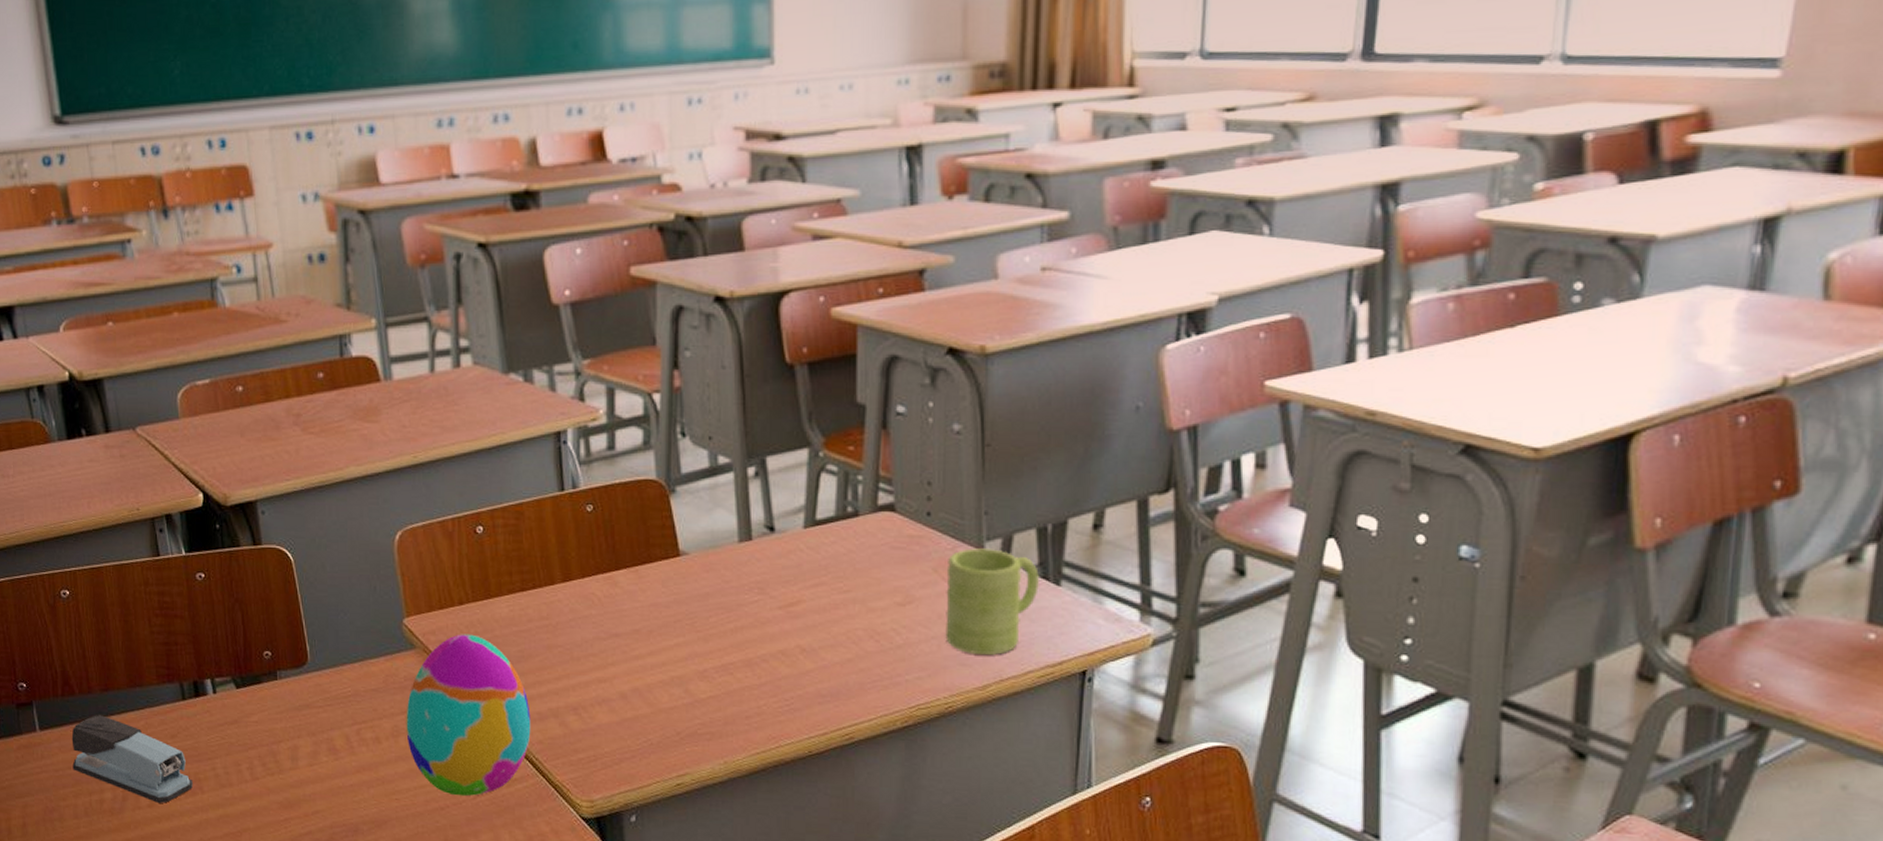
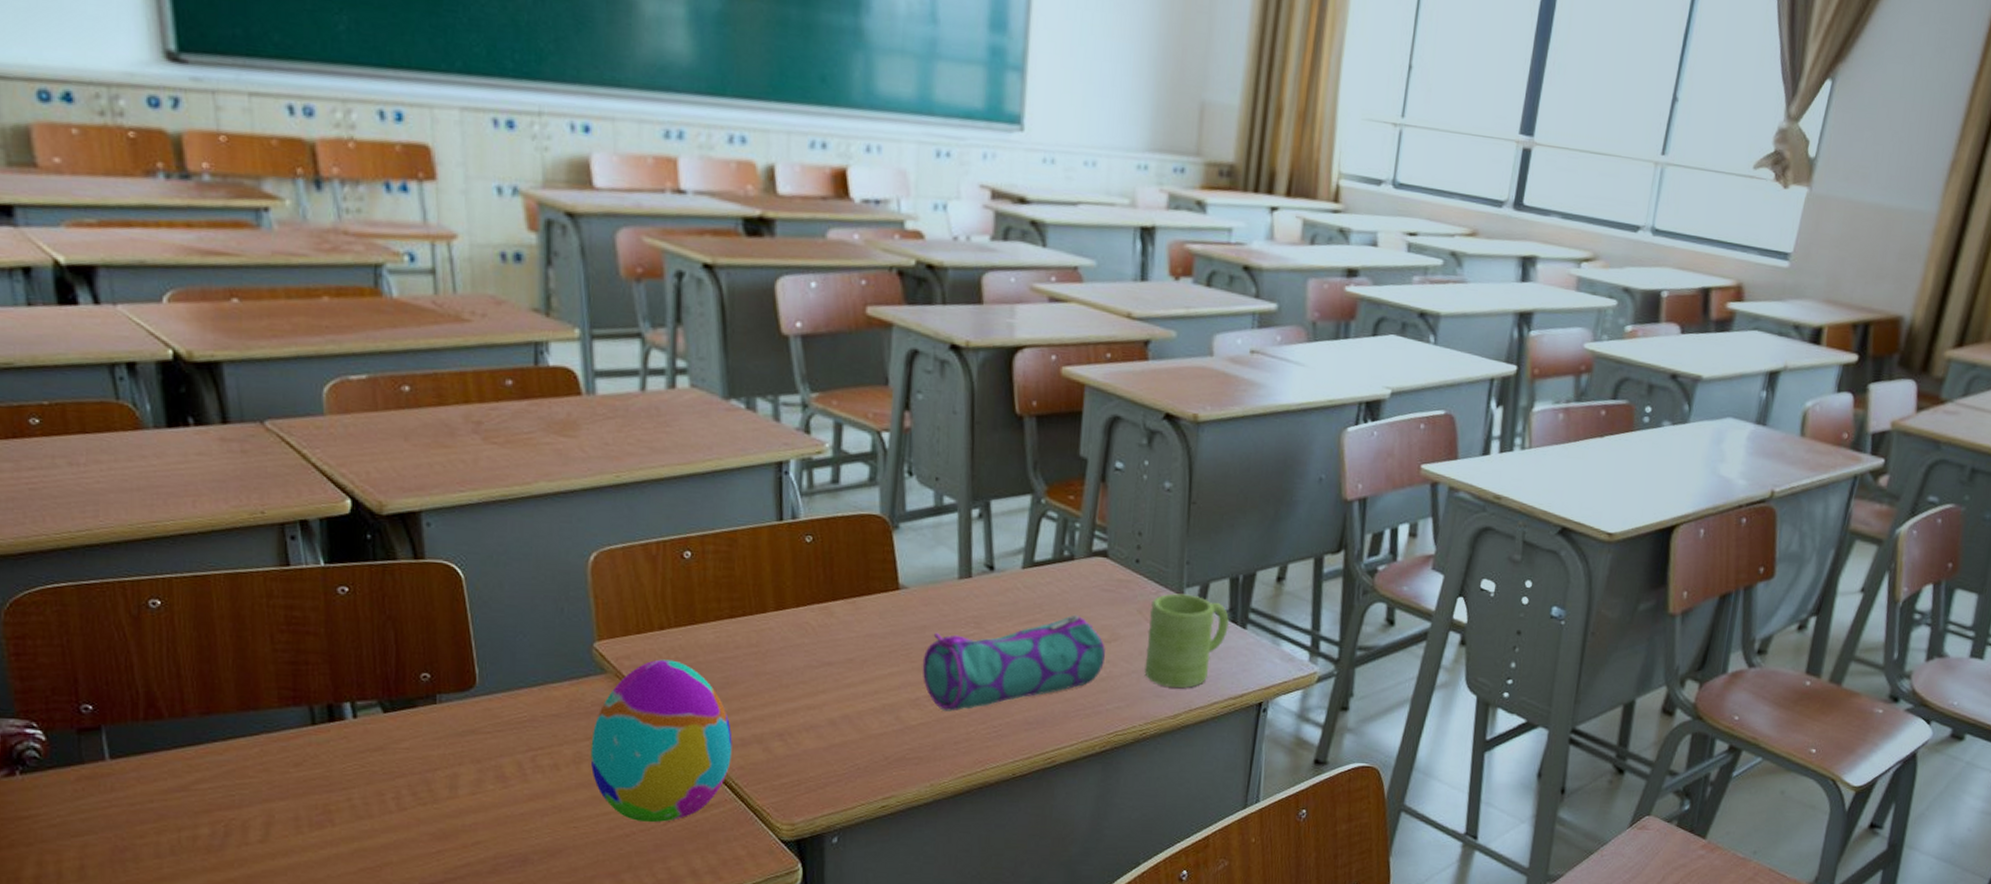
stapler: present [71,715,193,803] -> none [155,741,320,838]
pencil case: none [708,576,901,684] -> present [922,614,1106,711]

